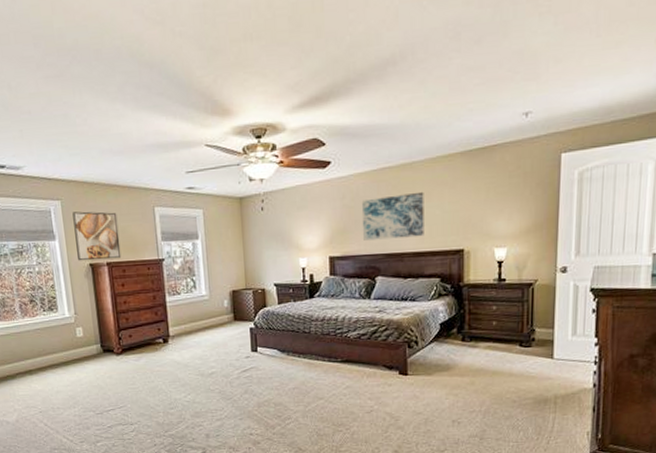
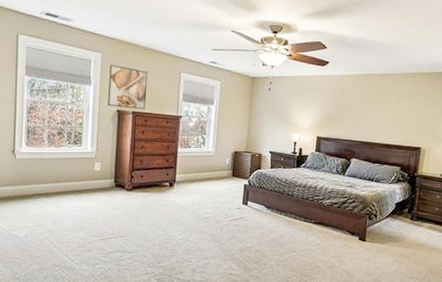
wall art: present [361,191,424,241] -> none [345,96,397,133]

